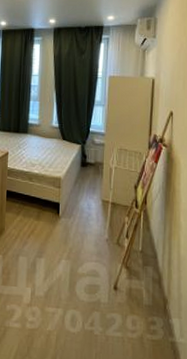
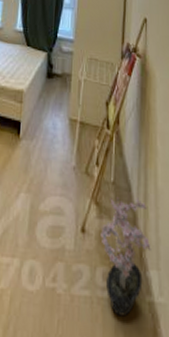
potted plant: none [130,263,174,352] -> present [100,197,151,317]

